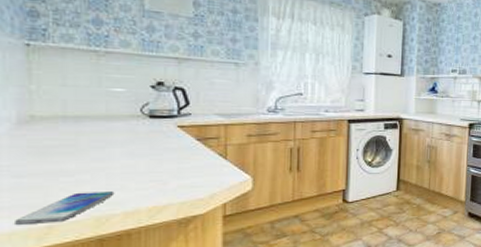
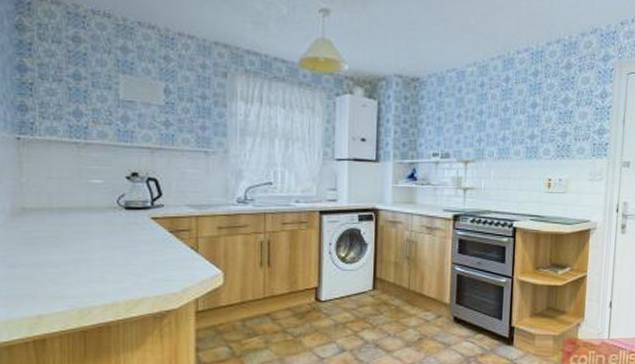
smartphone: present [13,191,115,225] -> none [9,283,95,313]

